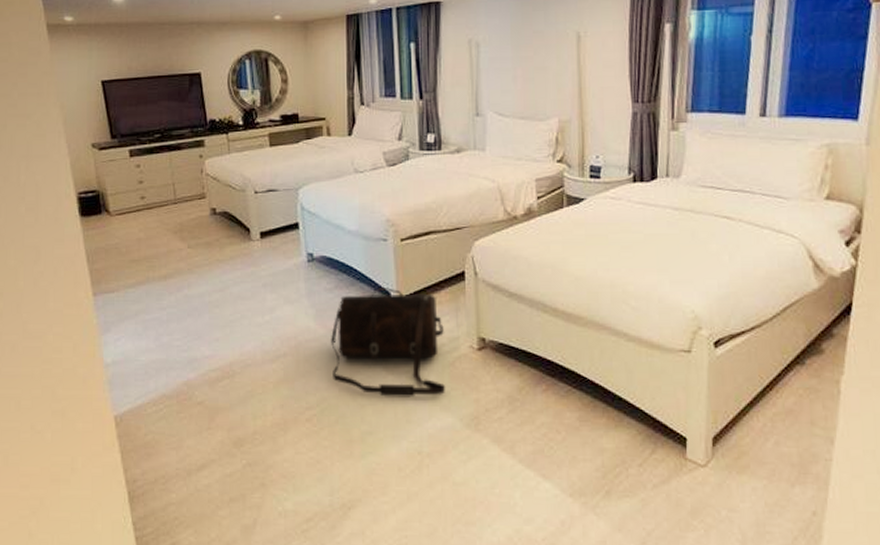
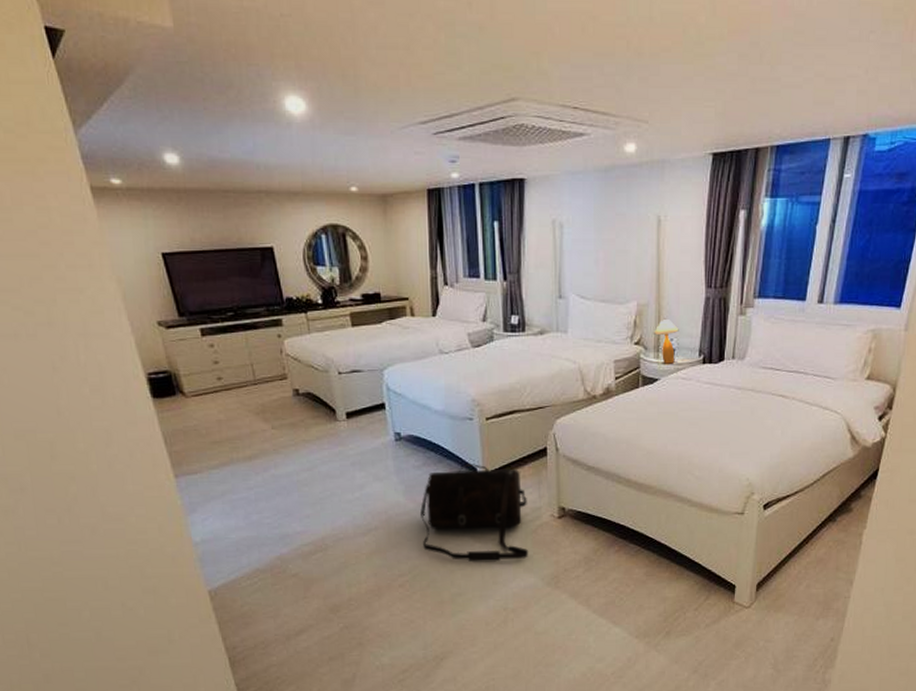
table lamp: none [576,135,605,183] -> present [653,318,679,364]

